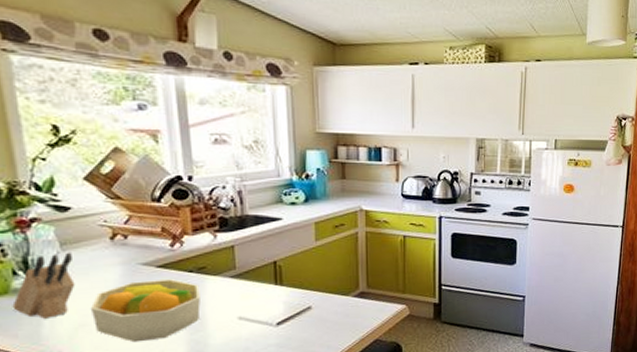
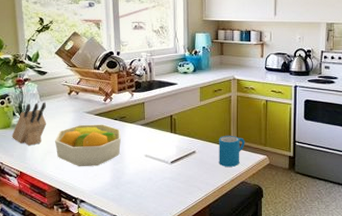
mug: none [343,282,378,323] -> present [219,135,245,167]

